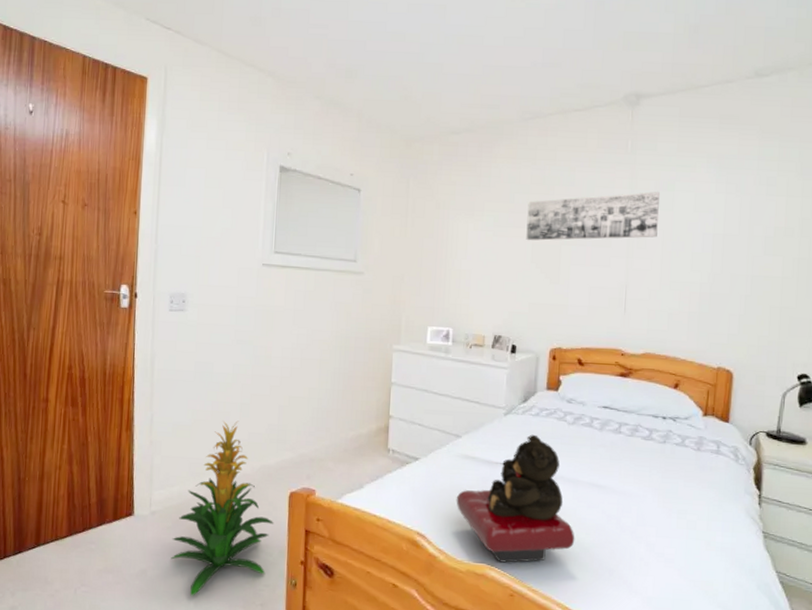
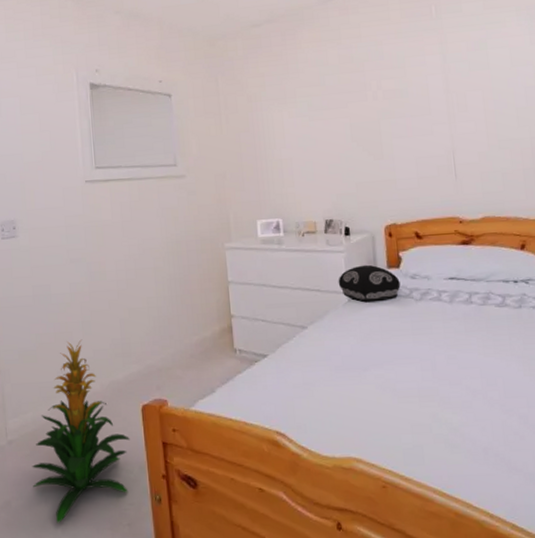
teddy bear: present [456,434,575,563] -> none [311,316,442,453]
cushion: none [497,383,557,421] -> present [338,264,401,303]
wall art: present [526,192,660,241] -> none [339,53,477,121]

